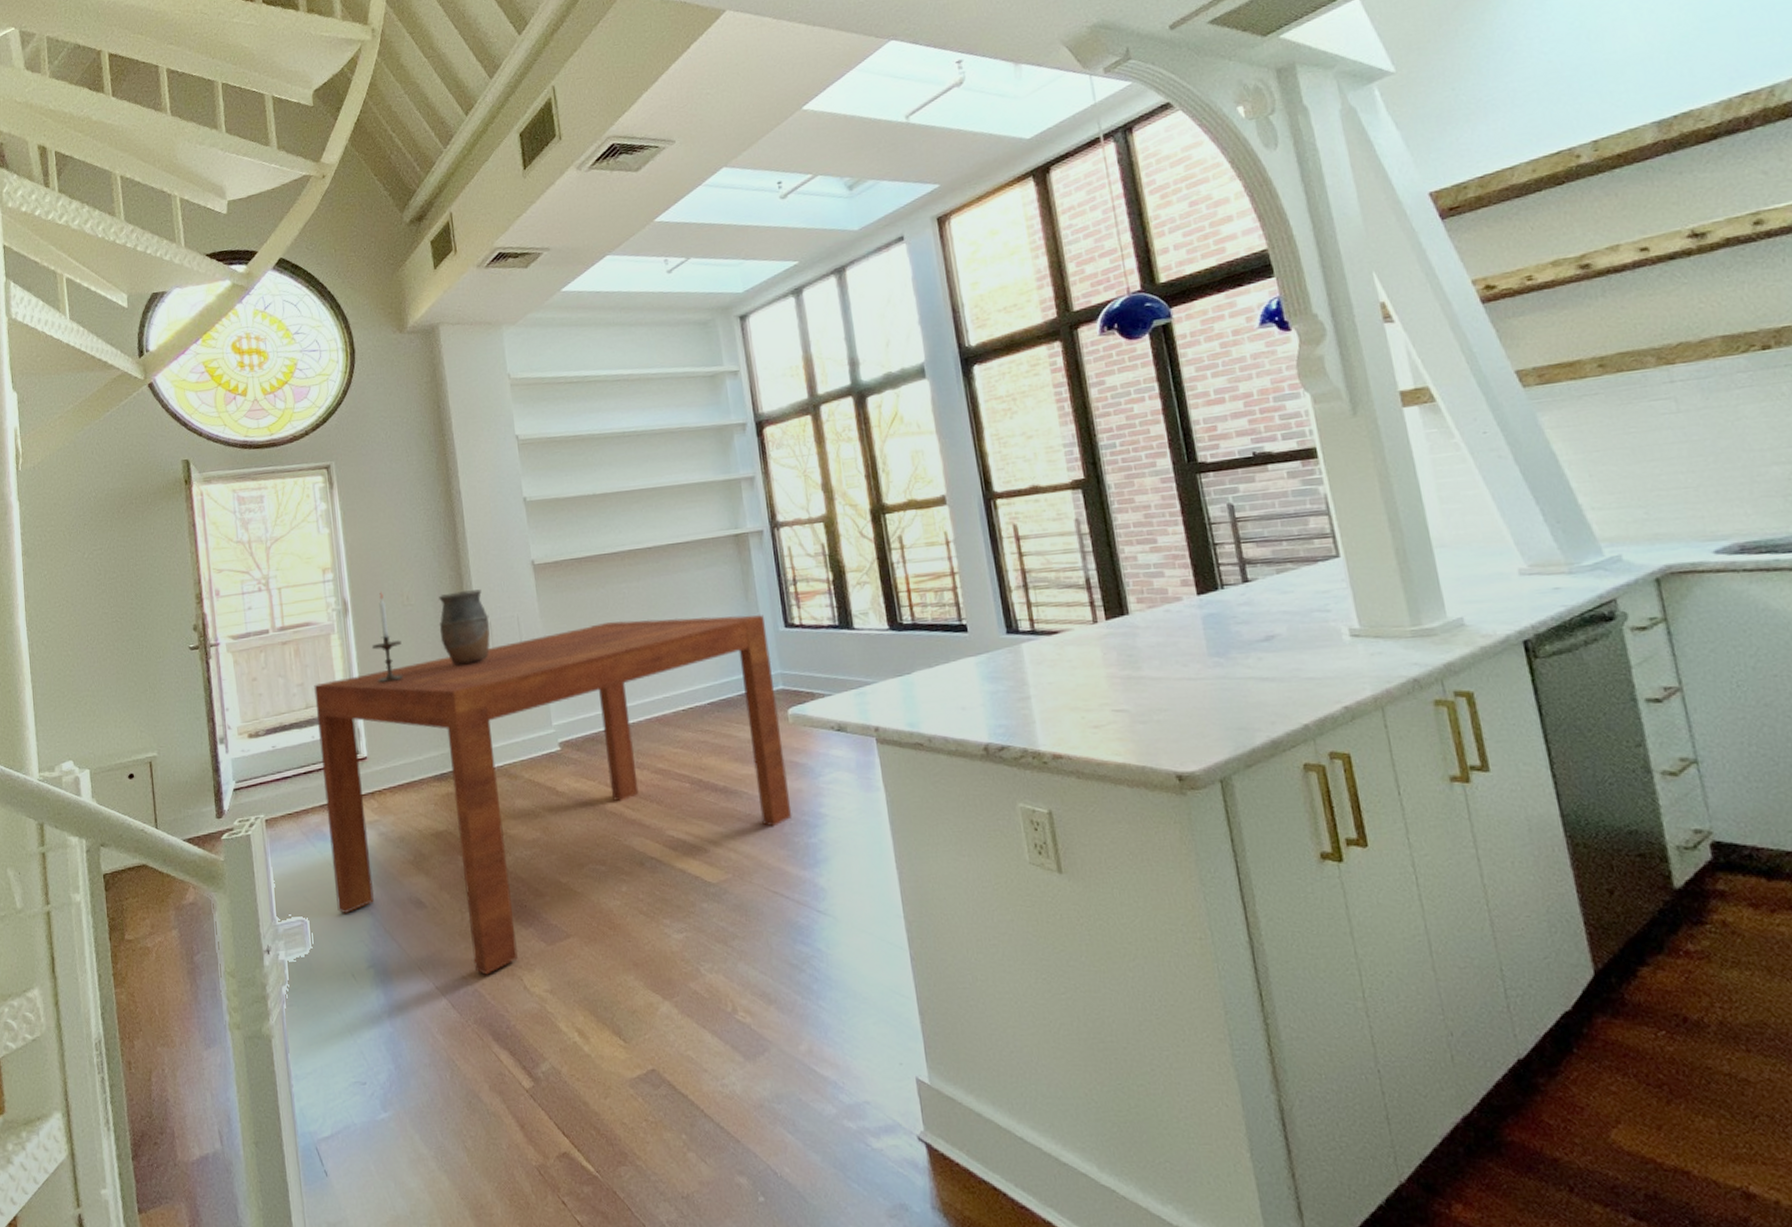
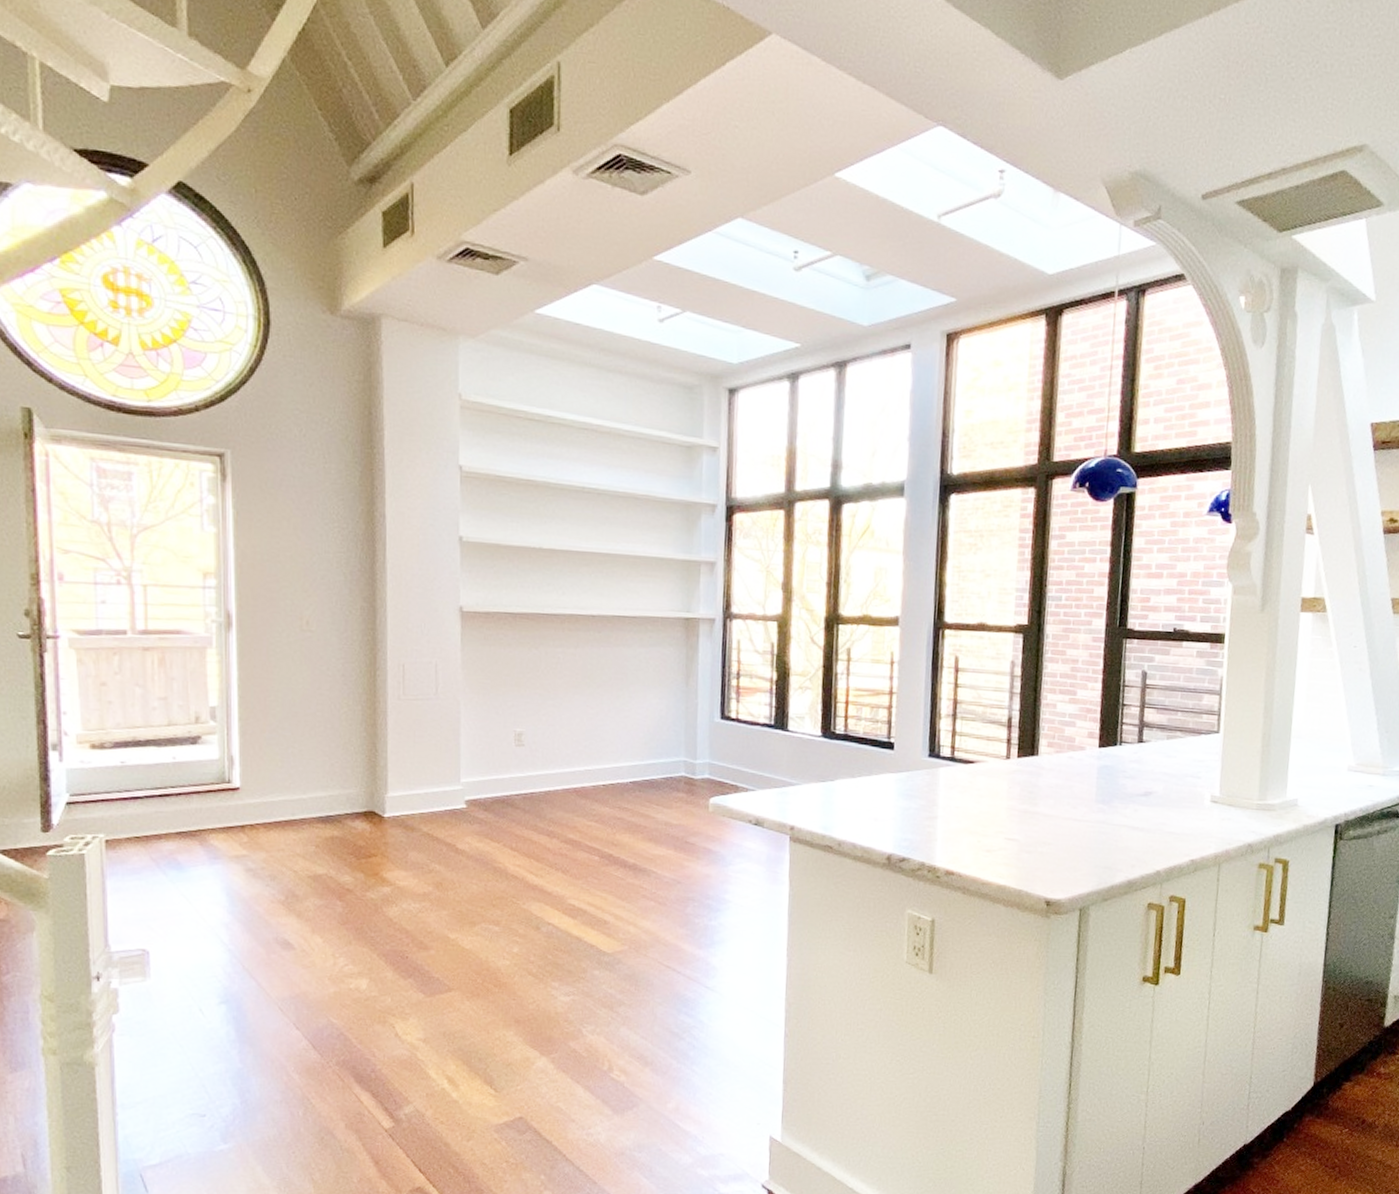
dining table: present [314,614,792,975] -> none [180,685,702,1020]
candlestick: present [371,592,403,684] -> none [257,610,295,712]
vase: present [439,589,490,666] -> none [342,625,403,706]

